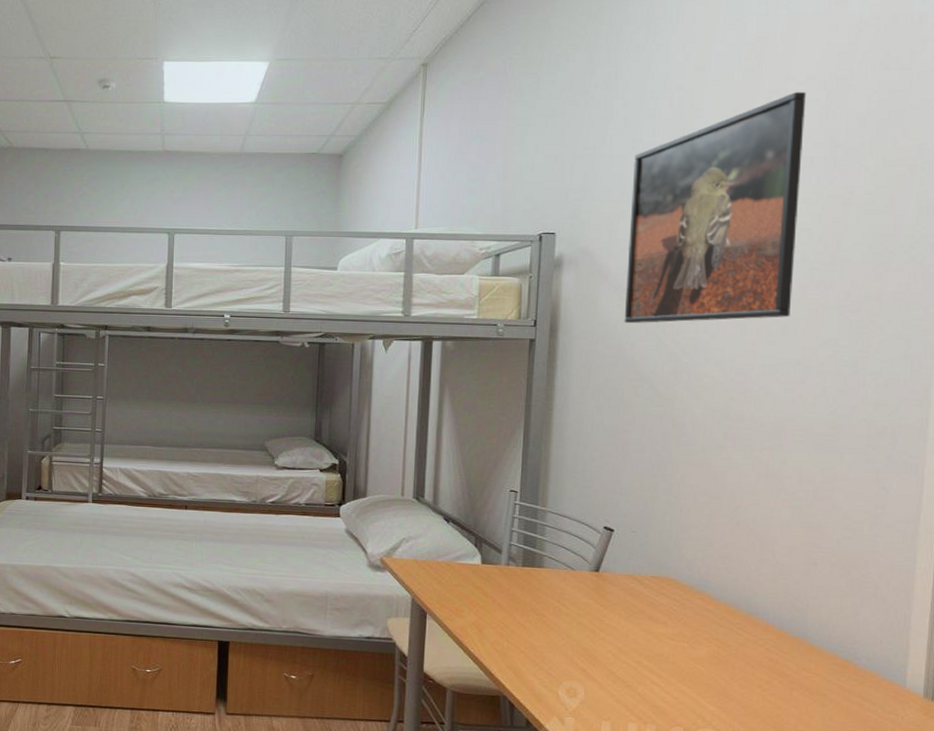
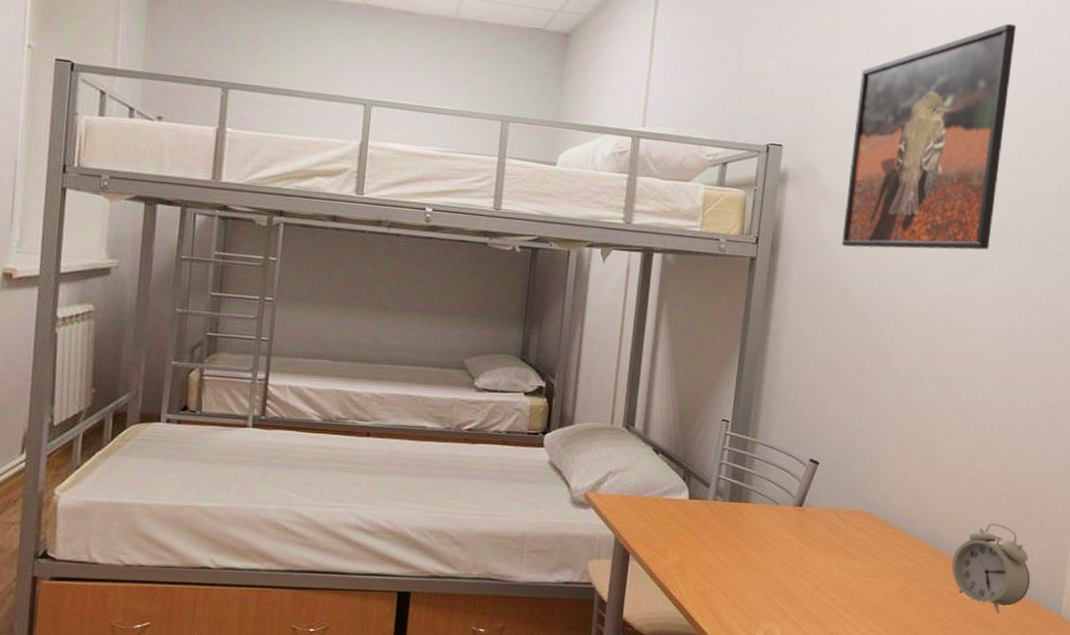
alarm clock: none [769,590,866,682] -> present [951,523,1031,613]

